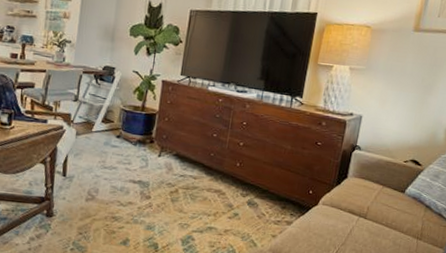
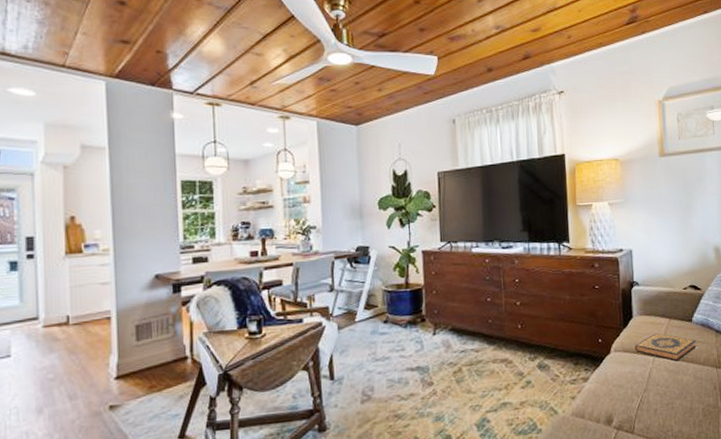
hardback book: none [342,196,404,225] -> present [635,333,696,361]

